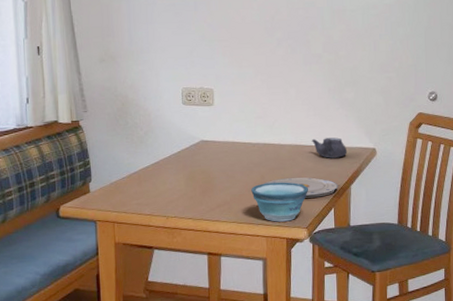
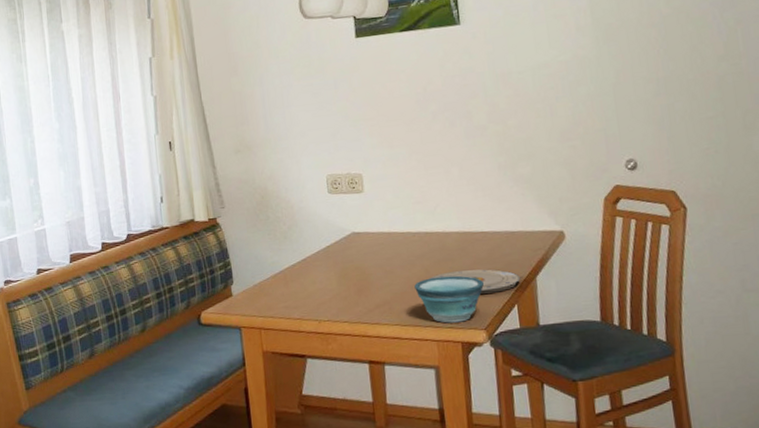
teapot: present [311,137,348,158] -> none [482,220,529,246]

